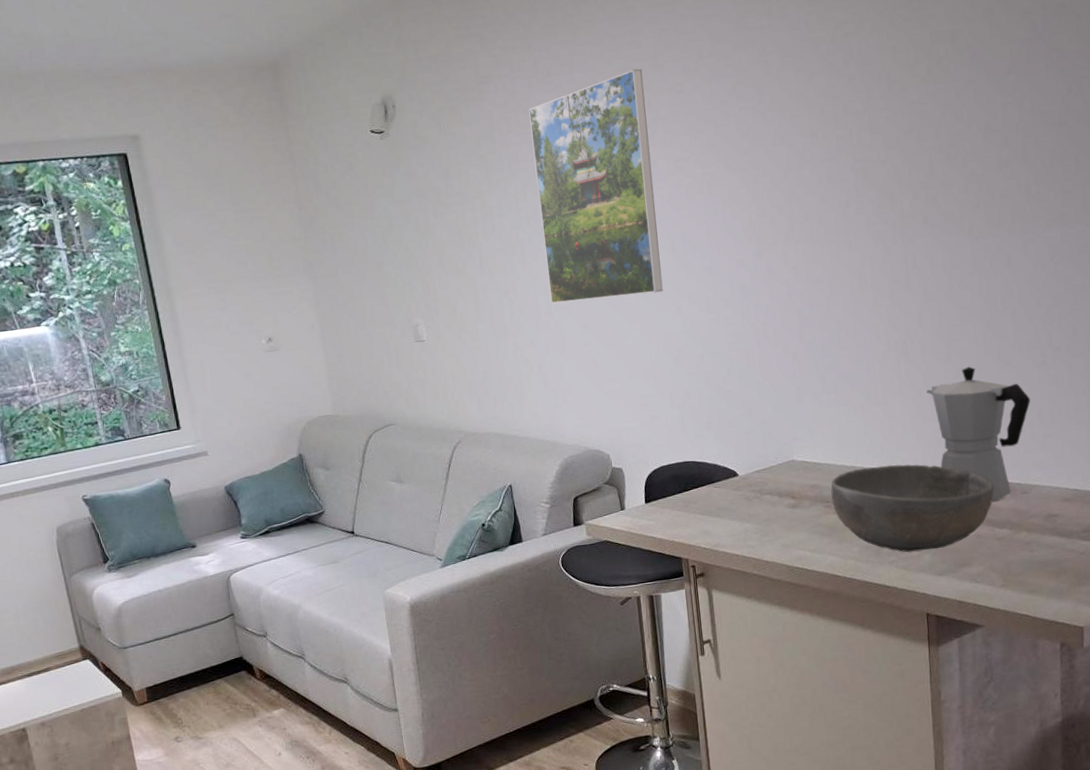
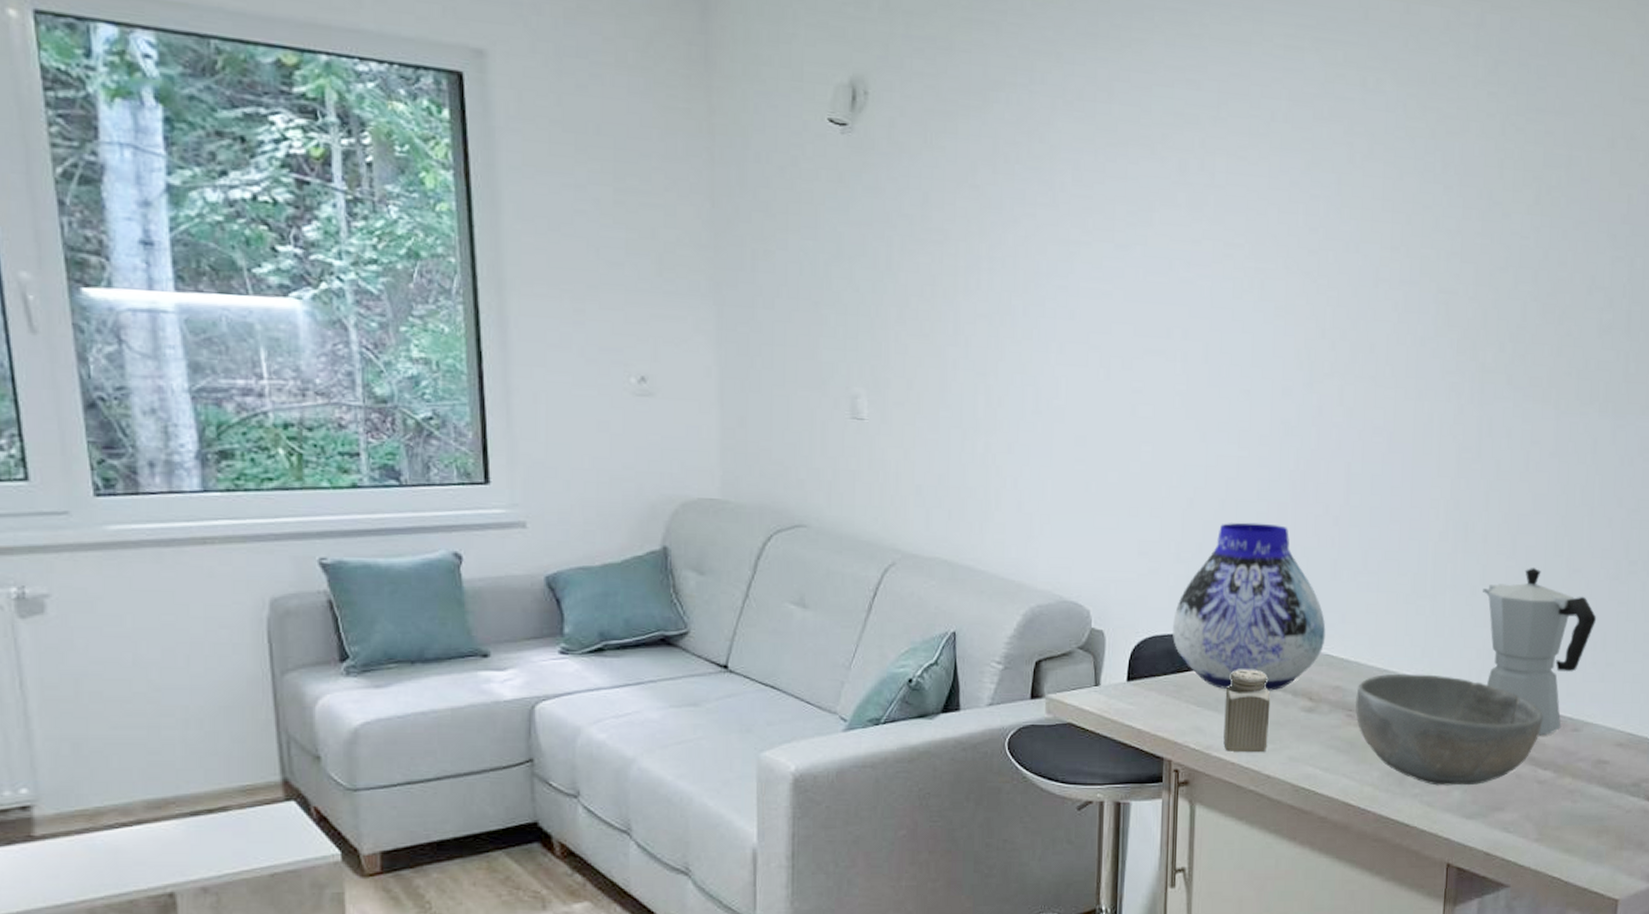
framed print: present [529,68,663,304] -> none [1041,115,1199,411]
vase: none [675,367,799,499] -> present [1173,522,1326,691]
salt shaker: none [723,481,764,547] -> present [1223,669,1271,753]

